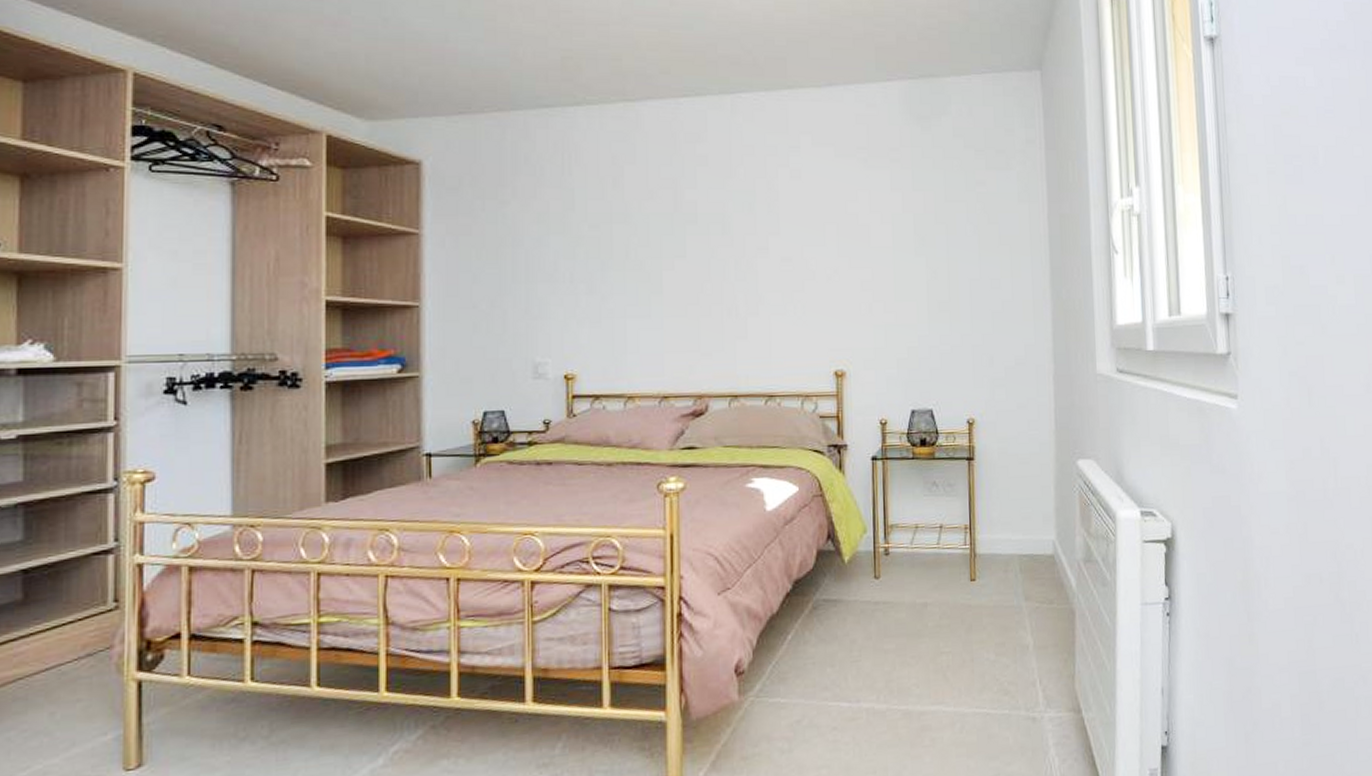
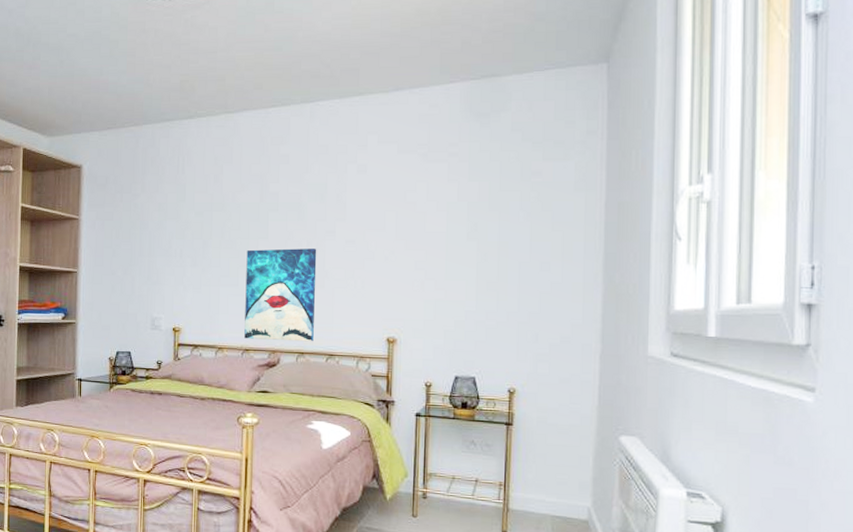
wall art: none [659,269,749,383] -> present [244,248,317,342]

